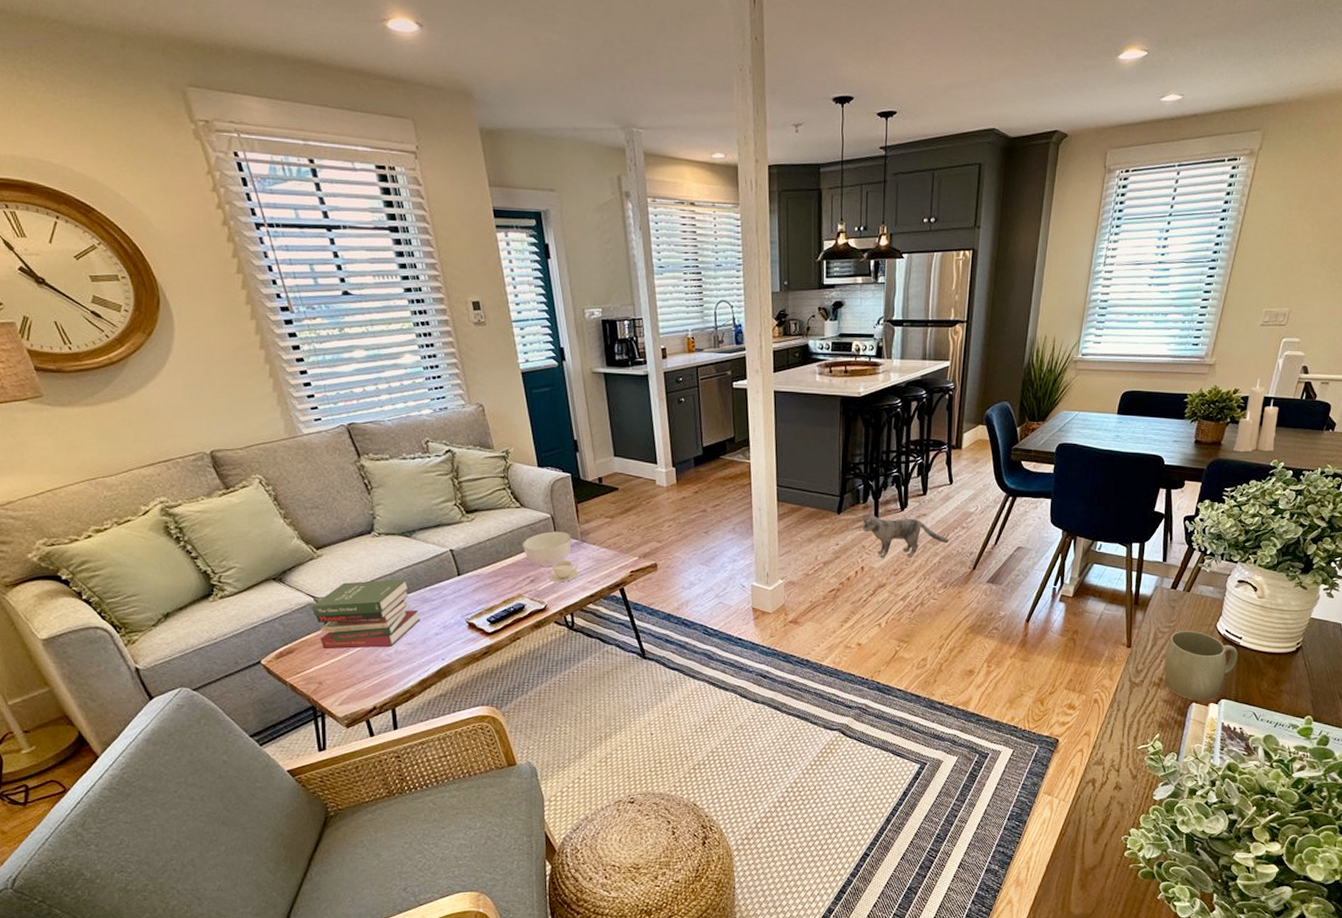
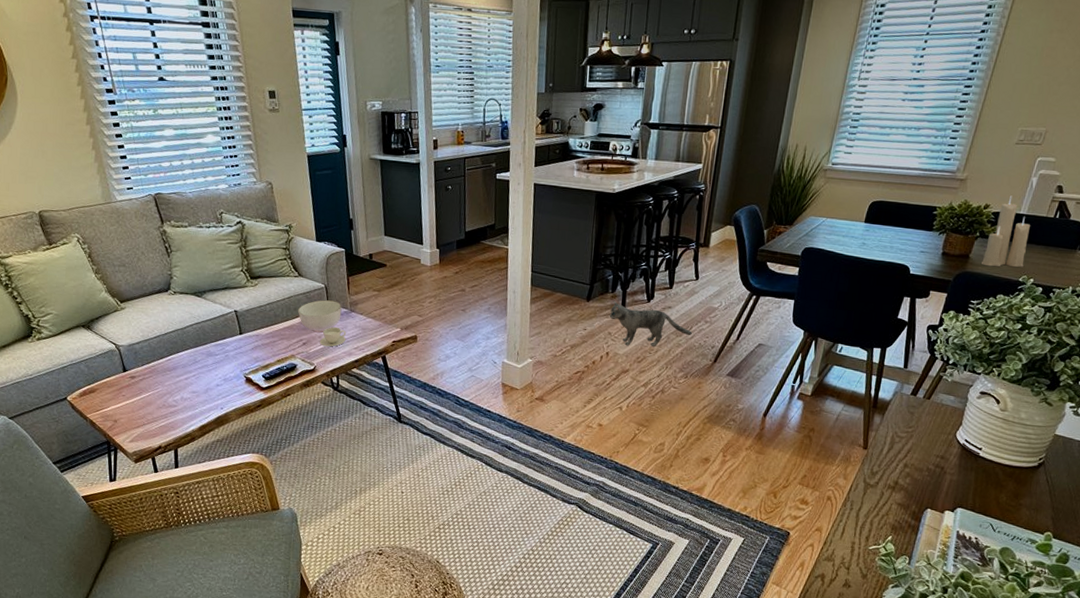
books: present [311,579,420,649] -> none [113,333,205,394]
mug: present [1164,630,1238,702] -> none [899,436,977,509]

